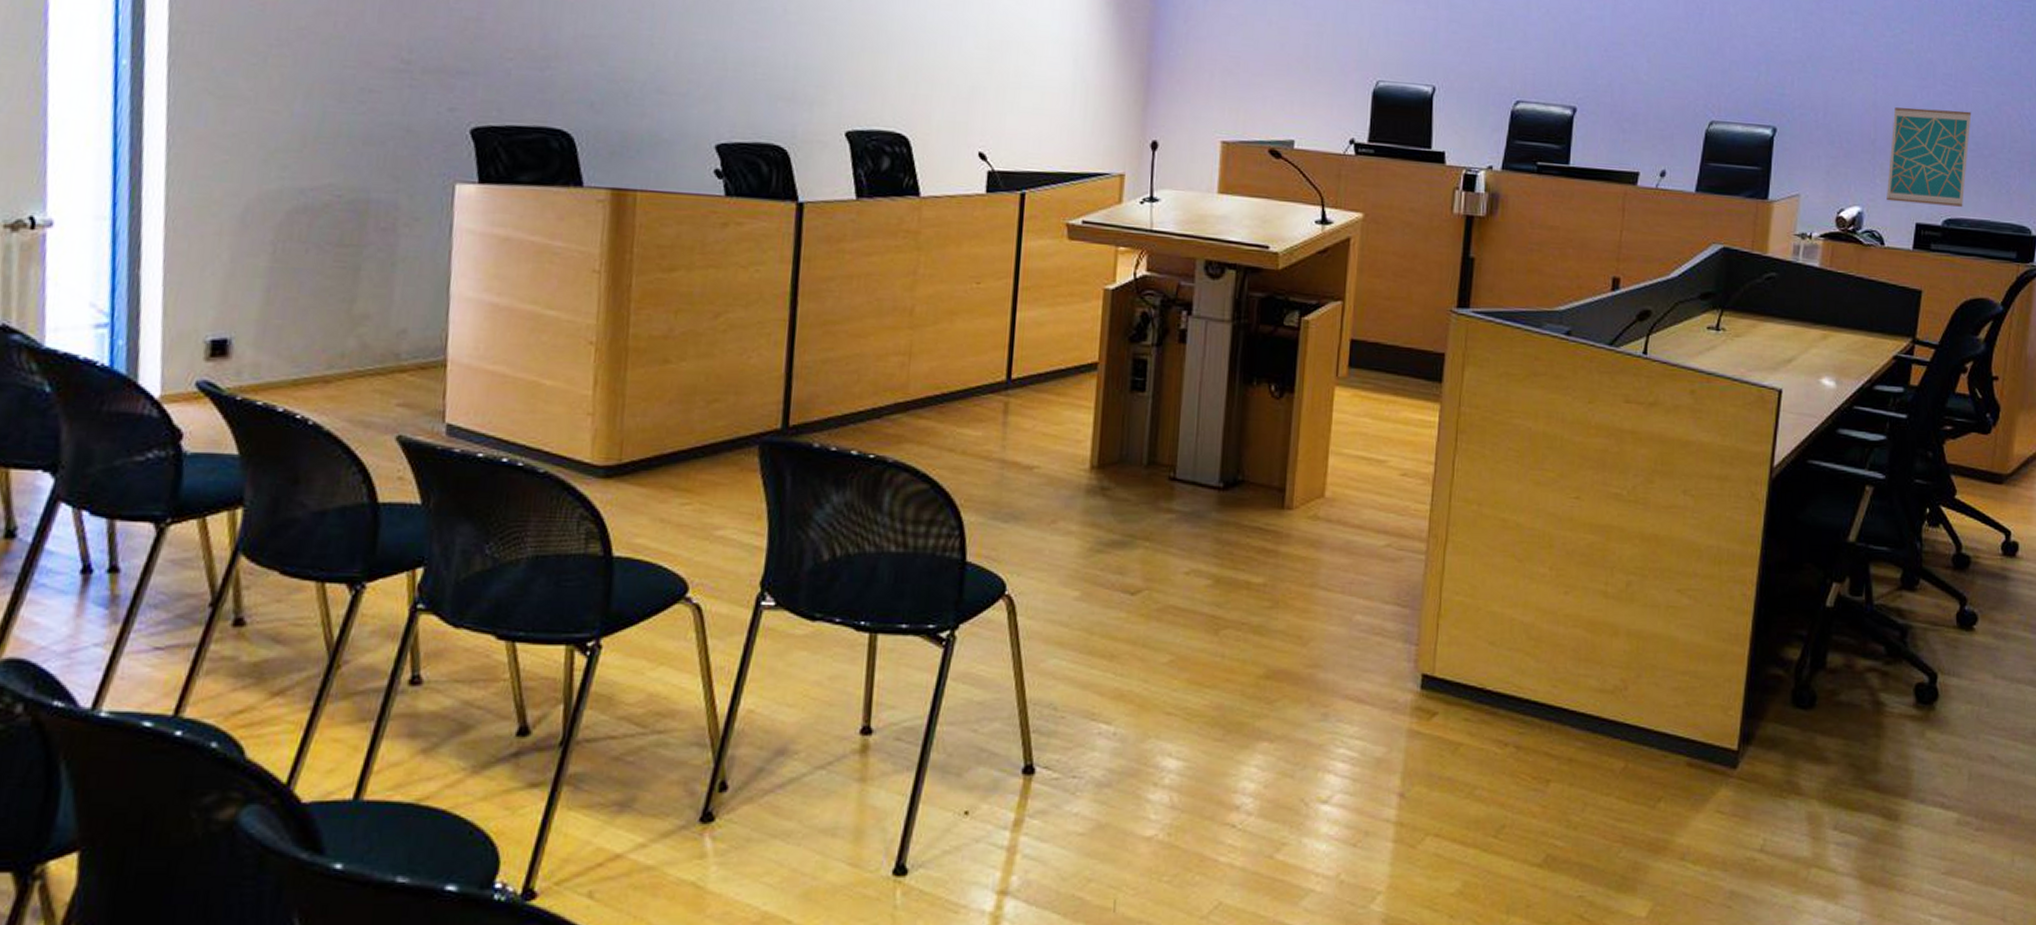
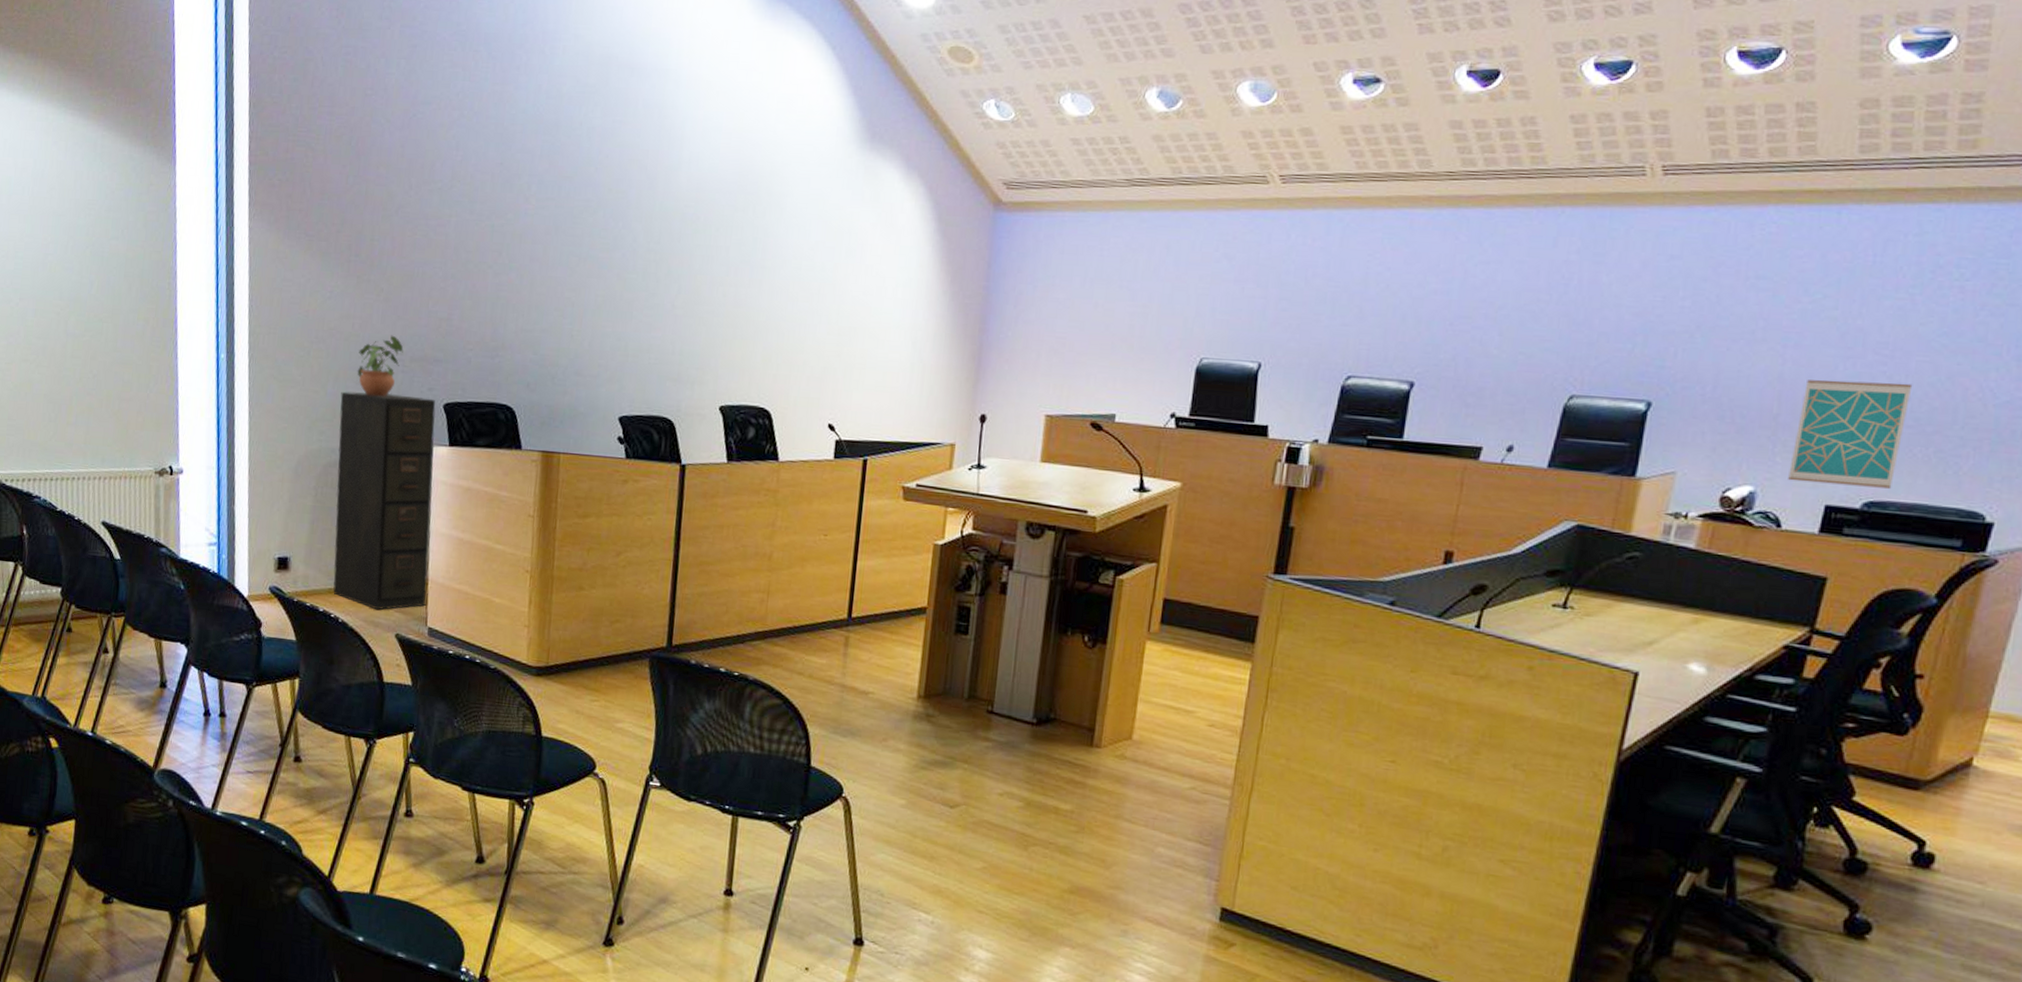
filing cabinet: none [299,112,460,406] -> present [333,391,436,610]
potted plant: none [340,38,412,120] -> present [357,335,404,397]

